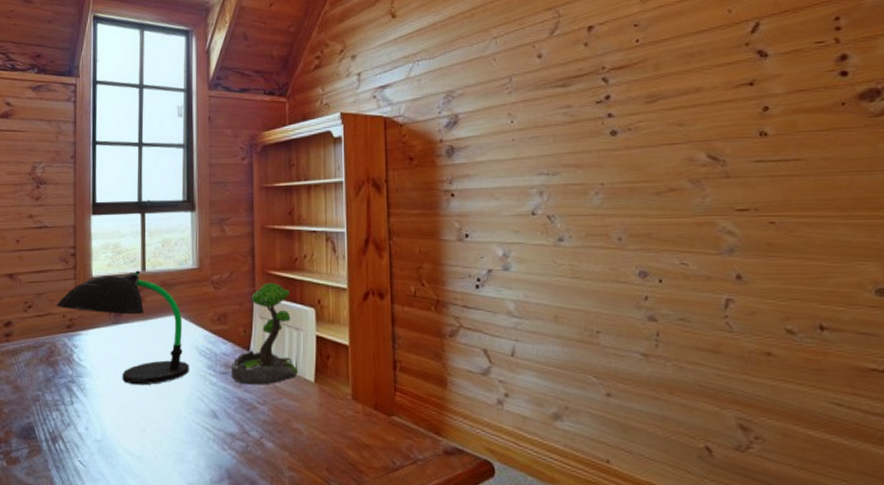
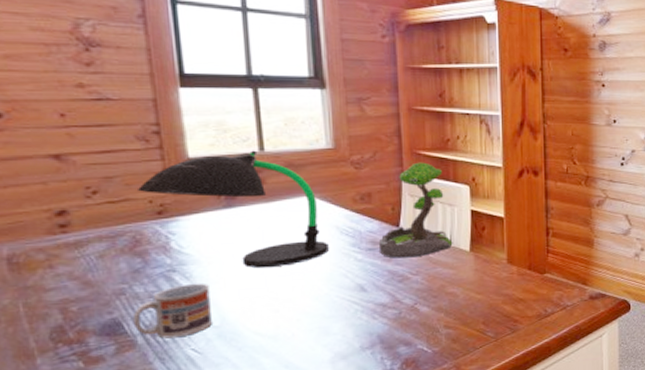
cup: none [41,395,96,448] -> present [132,283,212,339]

